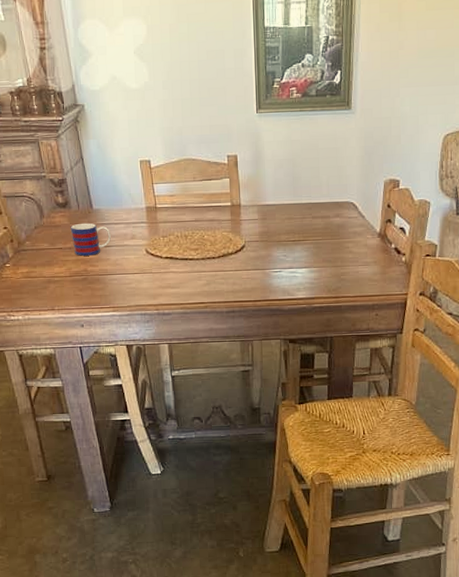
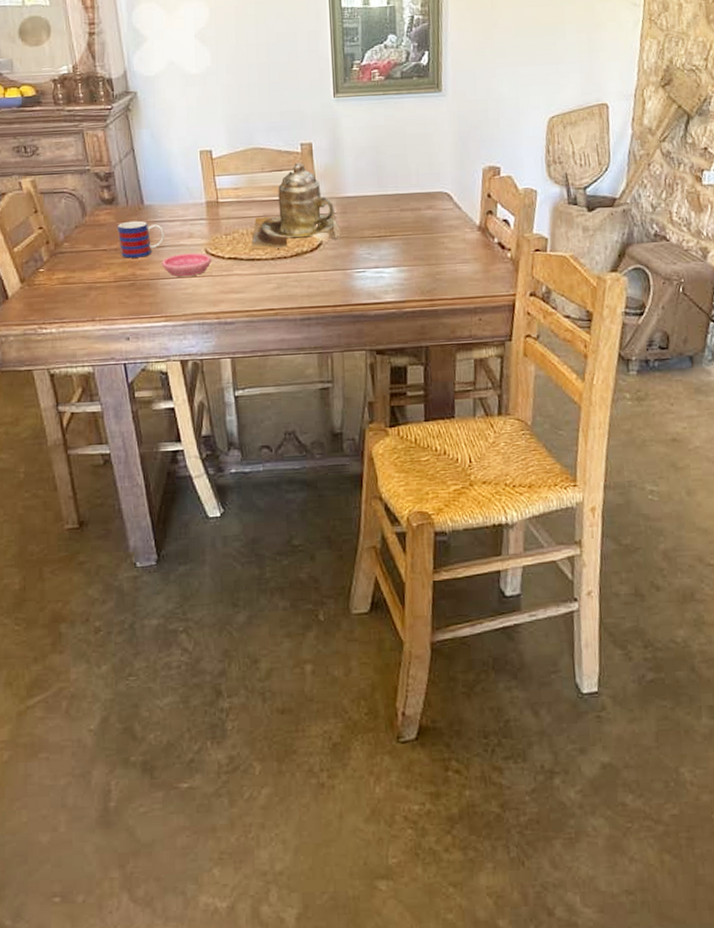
saucer: none [109,252,152,273] -> present [162,253,212,277]
teapot: none [185,173,261,251] -> present [251,163,341,250]

